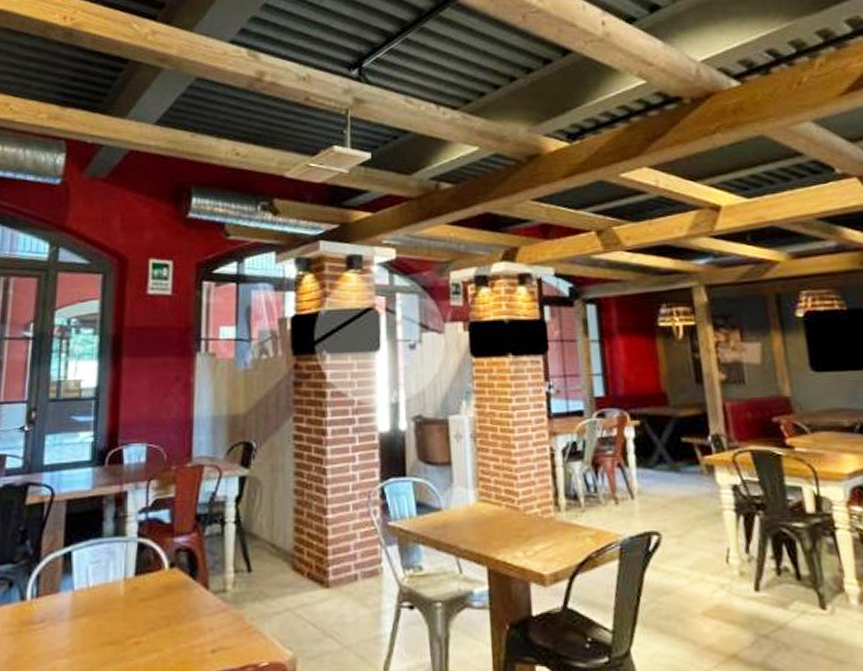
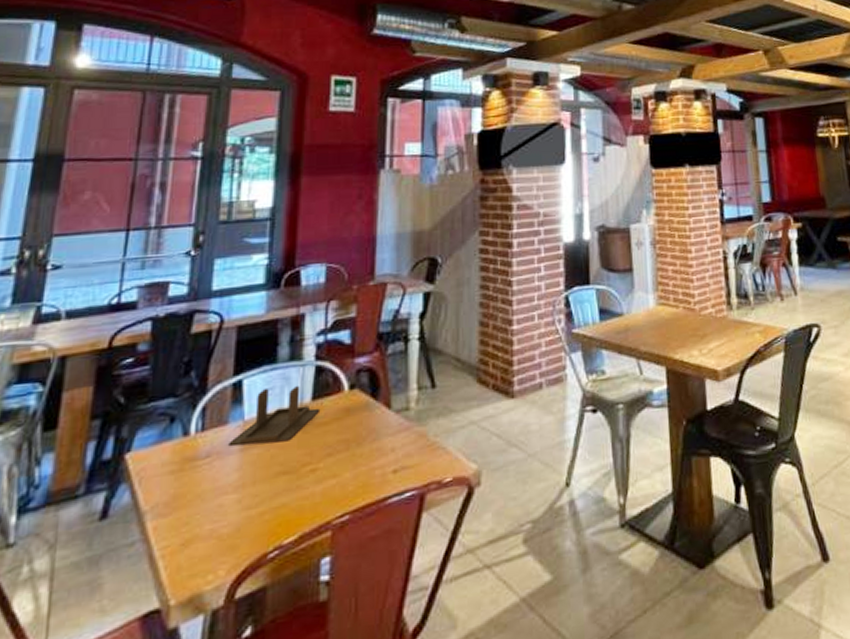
napkin holder: none [60,560,142,614] -> present [228,386,319,447]

